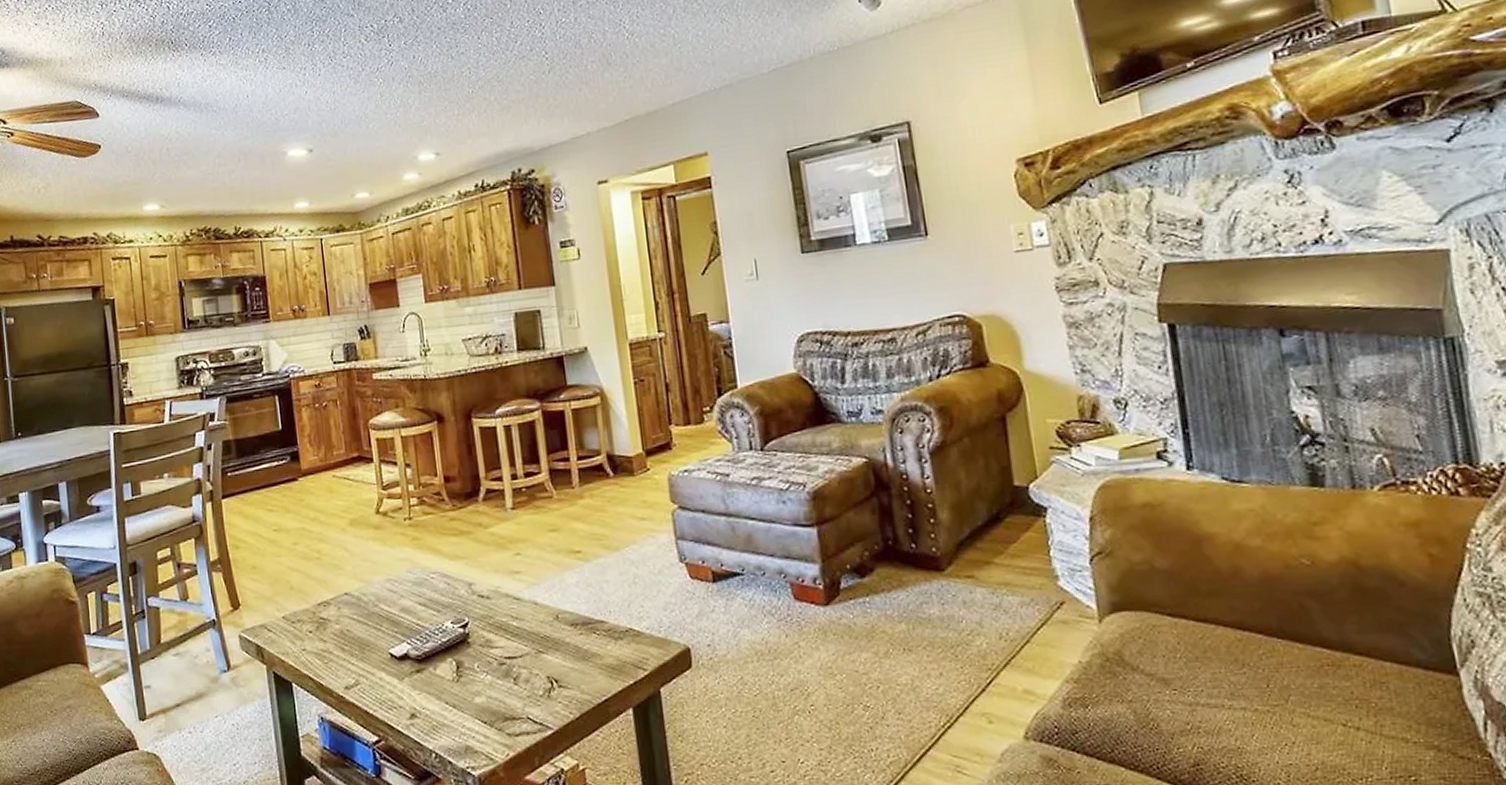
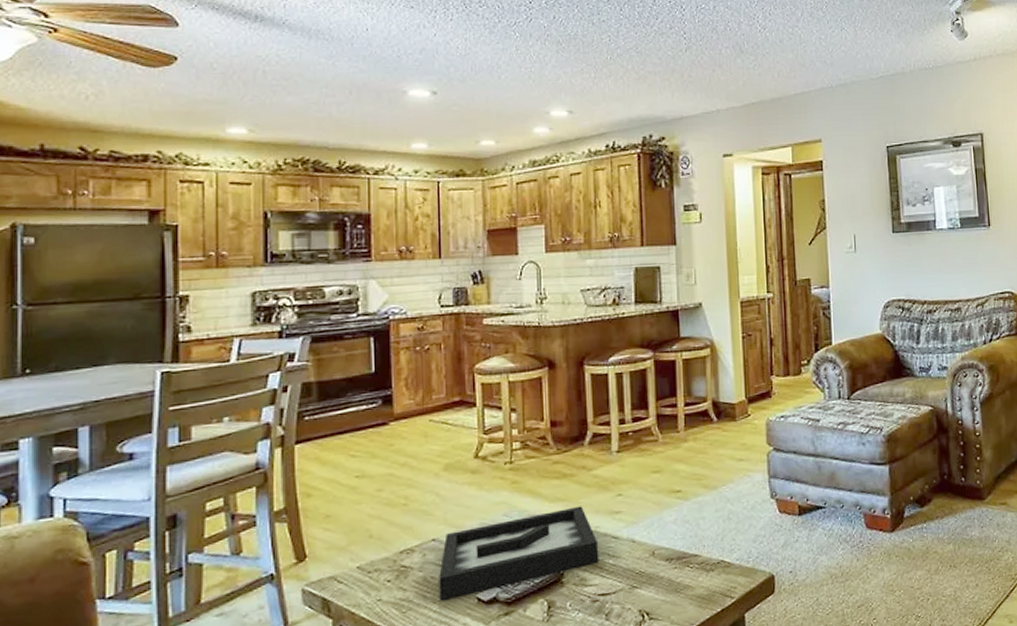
decorative tray: none [353,564,503,653] -> present [439,506,599,600]

